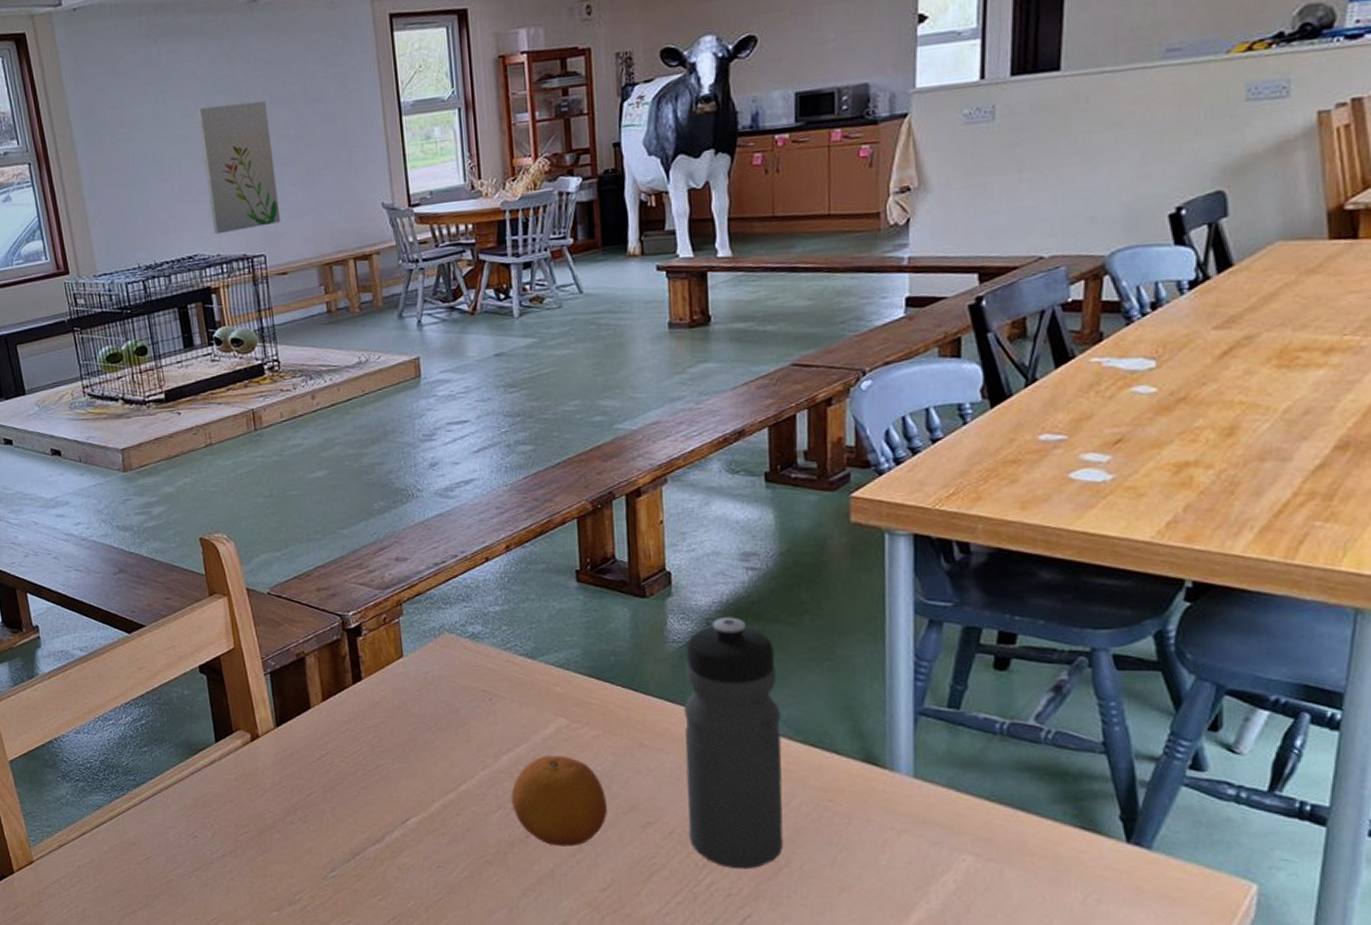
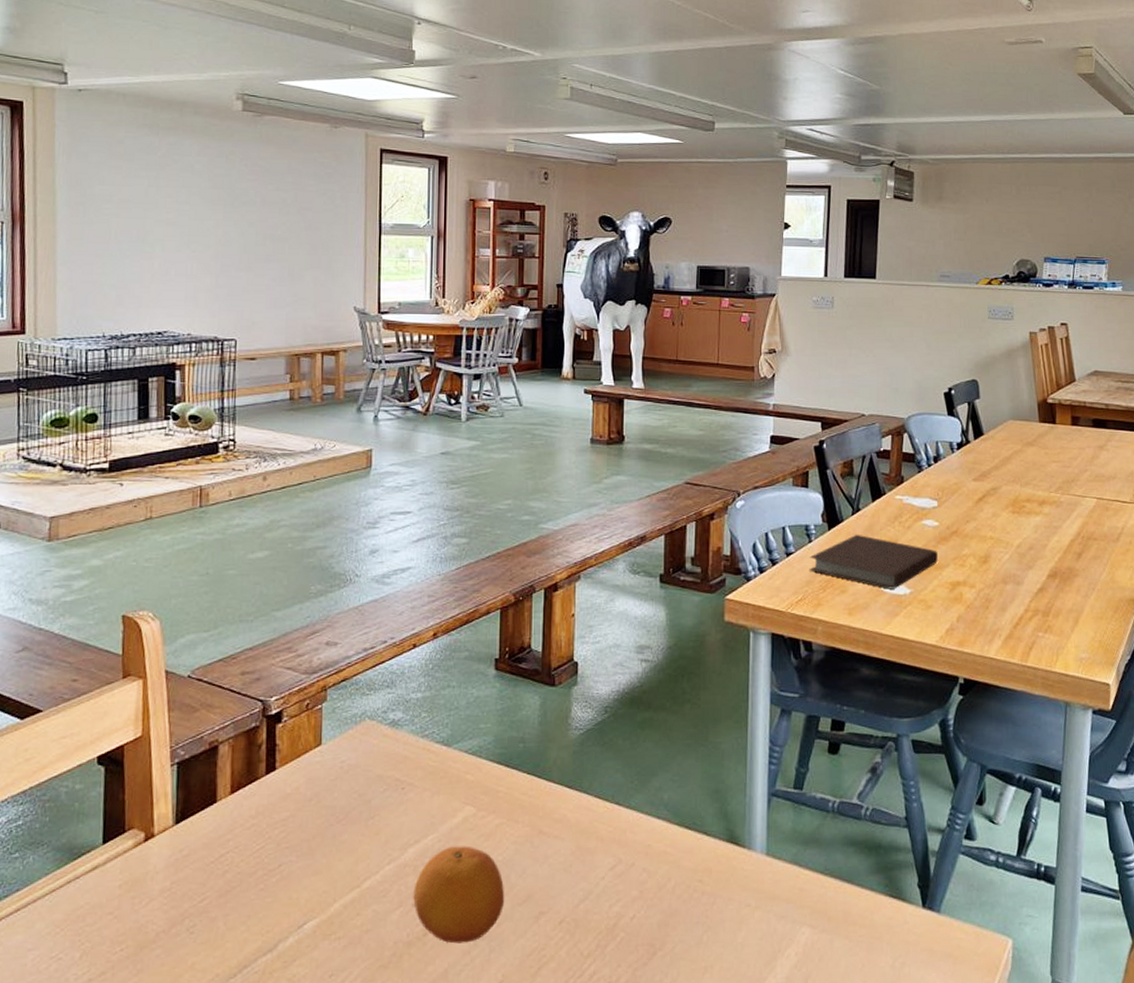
wall art: present [197,101,281,235] -> none [187,198,258,315]
water bottle: present [684,617,784,869] -> none [577,705,663,956]
notebook: none [963,410,1155,476] -> present [809,534,938,589]

